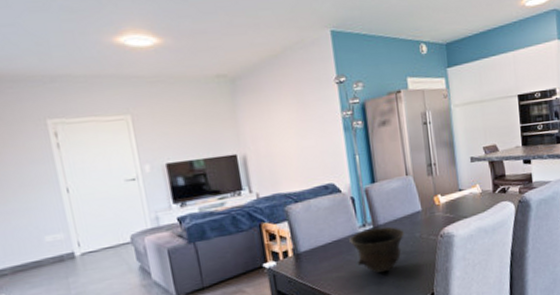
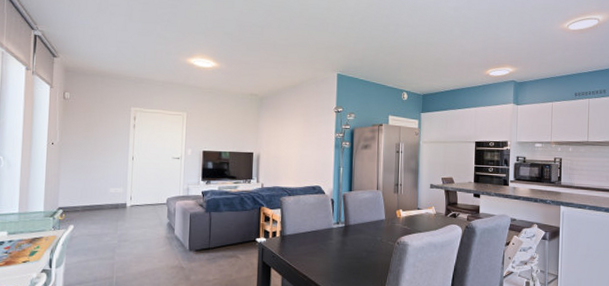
bowl: present [349,226,404,273] -> none [324,227,368,264]

